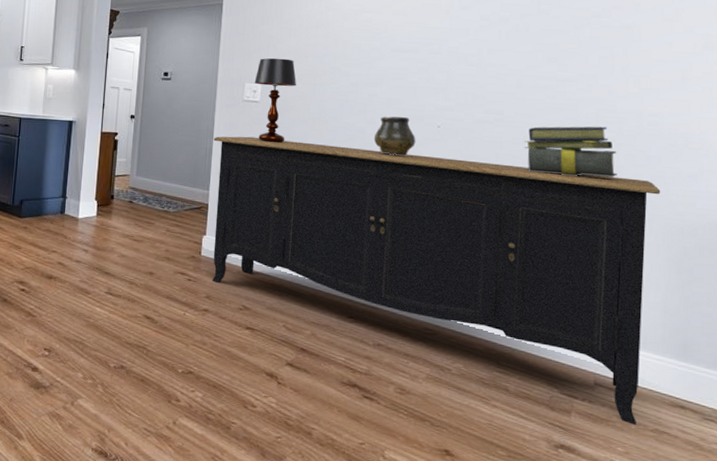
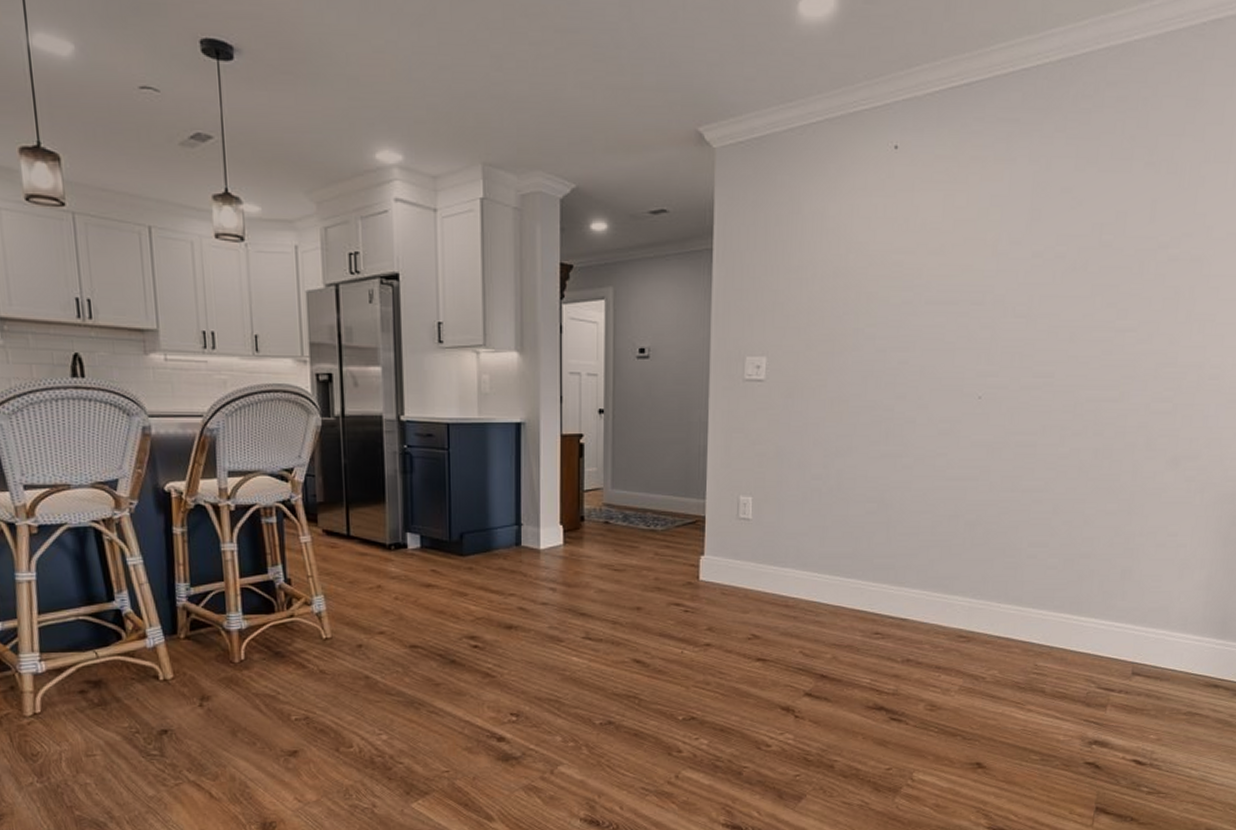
sideboard: present [211,136,661,425] -> none [708,426,1216,710]
table lamp: present [254,58,297,143] -> none [757,320,811,433]
vase: present [373,116,416,156] -> none [904,387,953,437]
stack of books: present [524,126,617,178] -> none [1074,384,1174,446]

